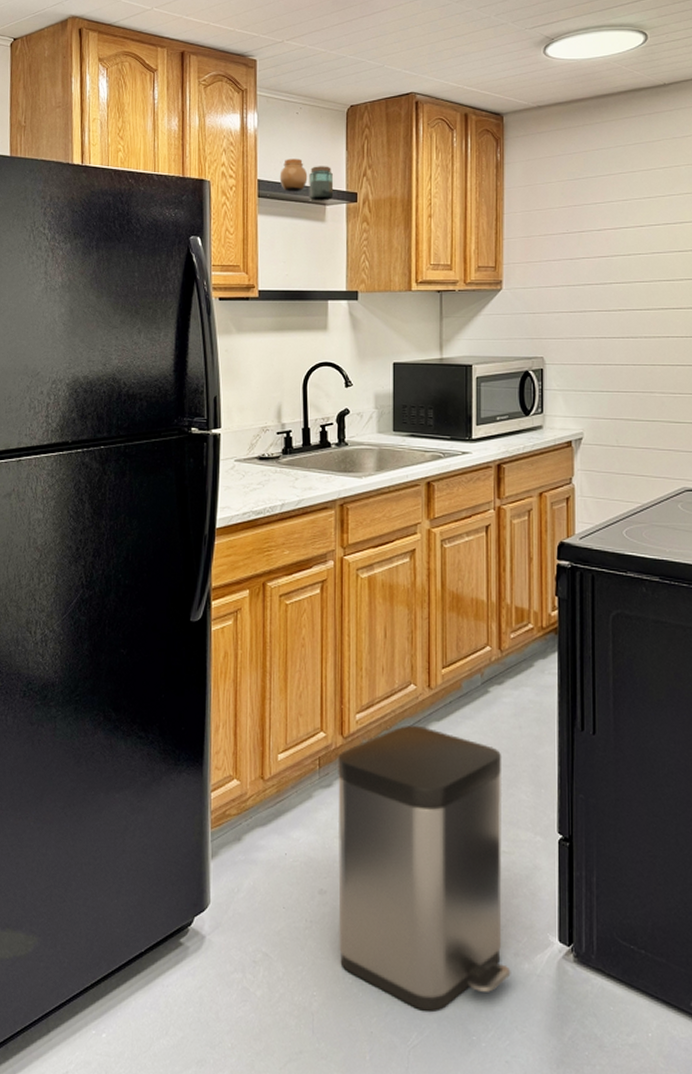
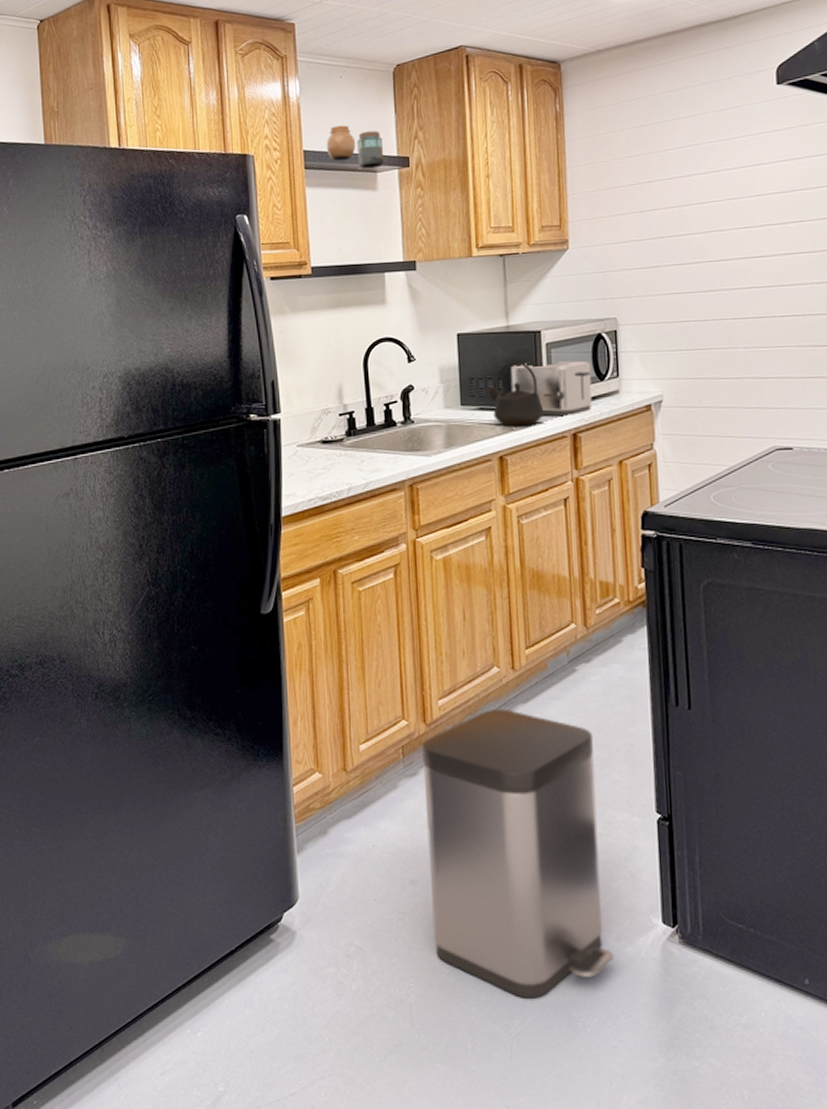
kettle: none [419,392,471,455] -> present [487,361,544,427]
toaster: none [442,395,517,448] -> present [511,361,592,417]

